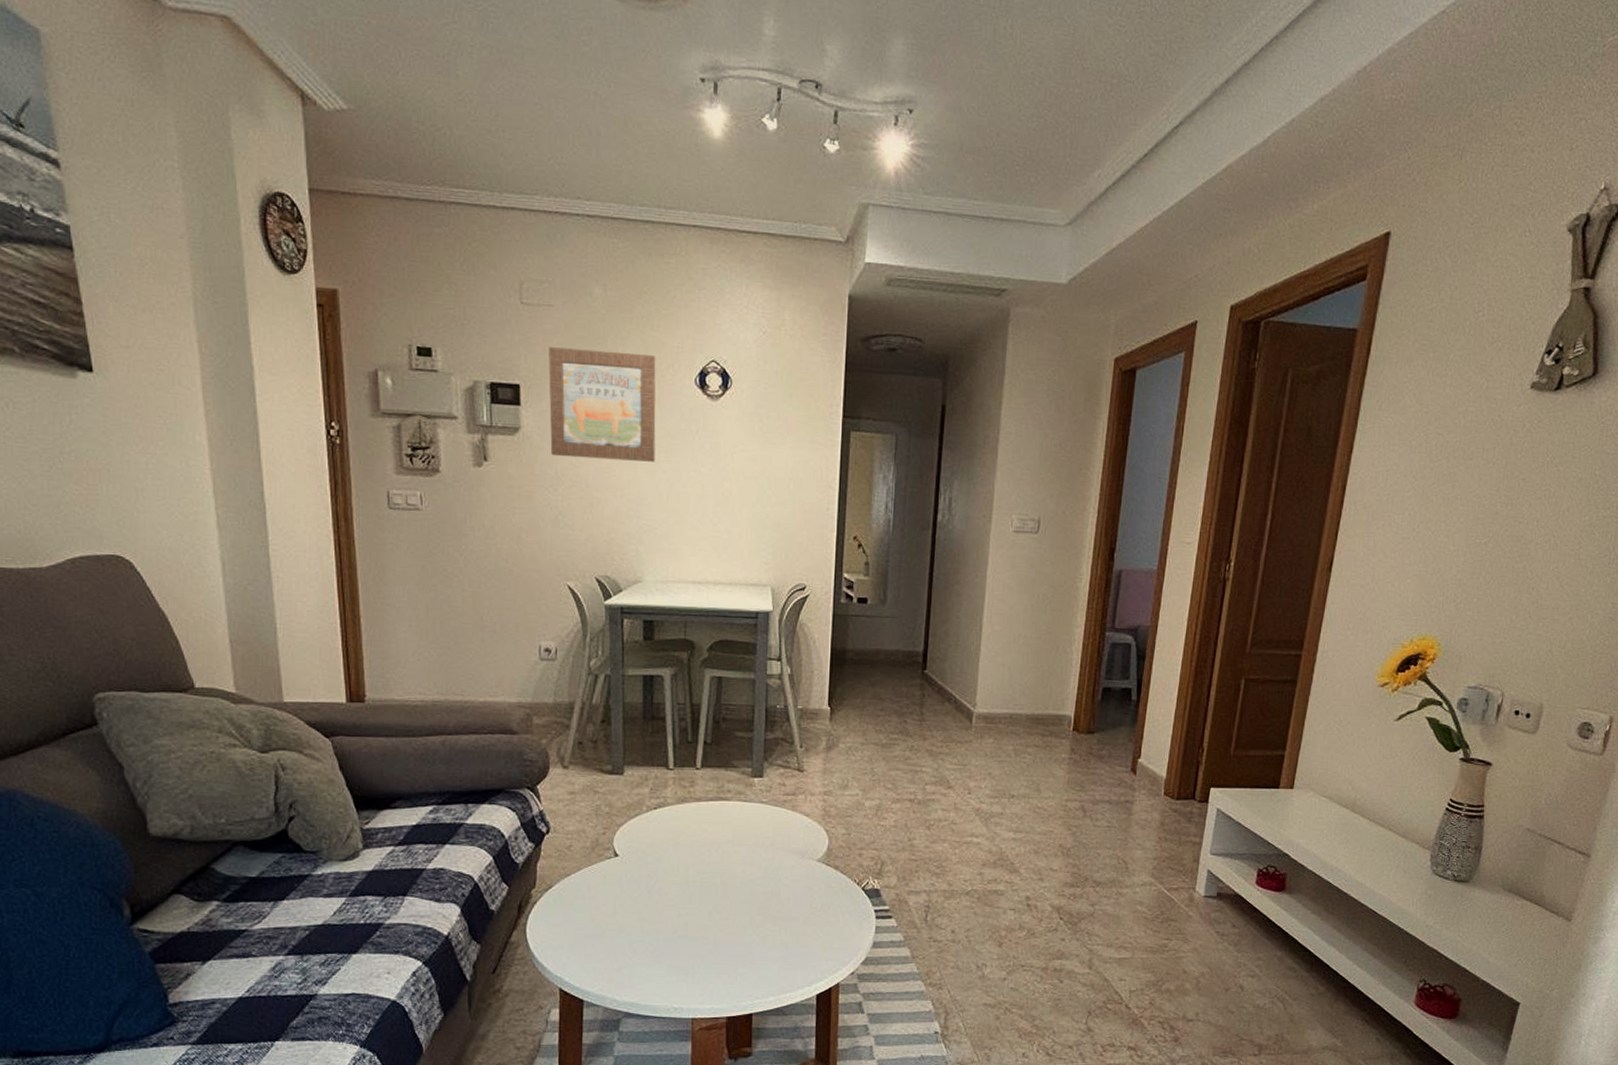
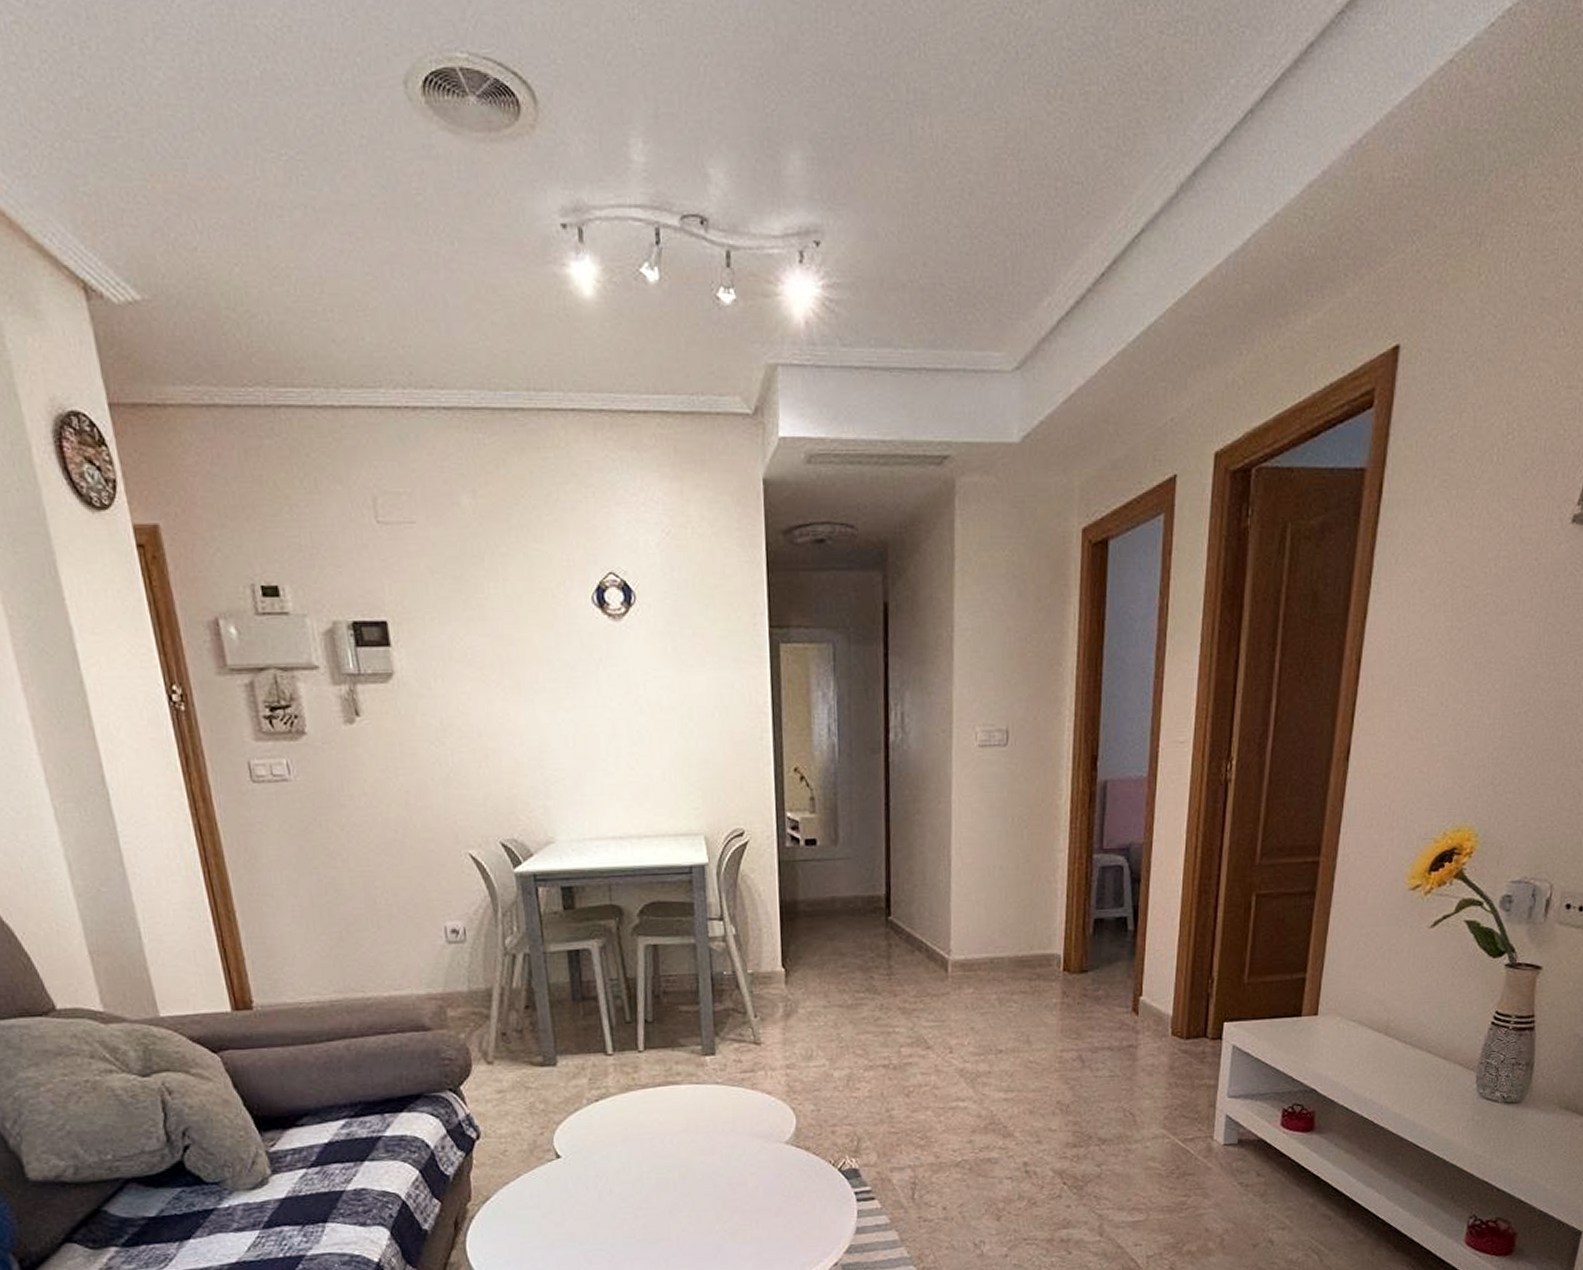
wall art: present [548,347,656,462] -> none [416,571,555,704]

